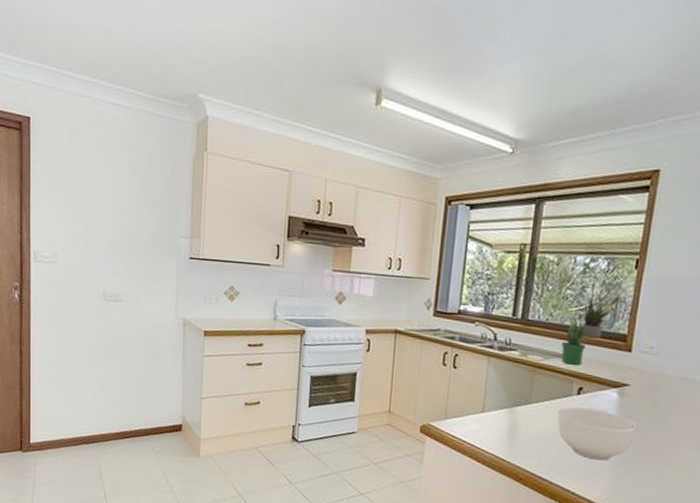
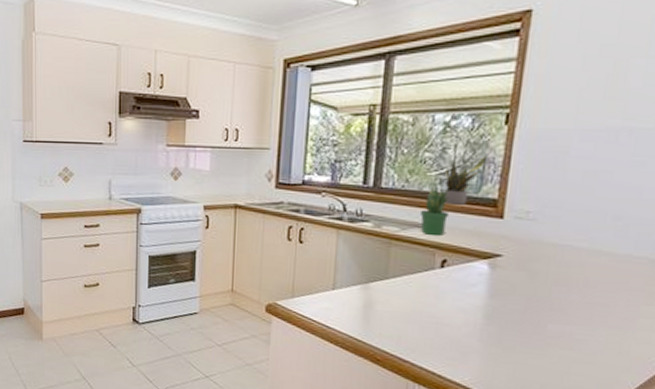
bowl: present [557,406,637,461] -> none [418,281,513,340]

